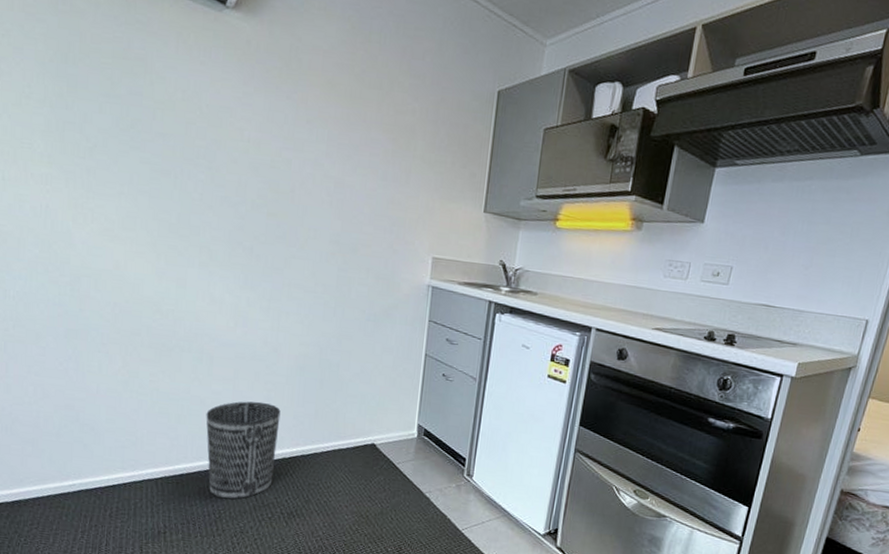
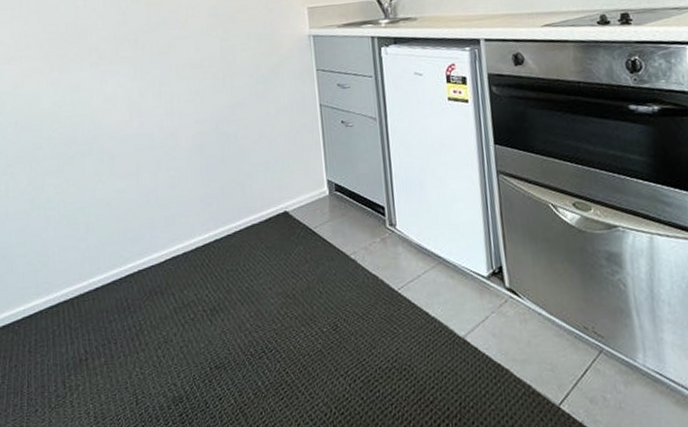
wastebasket: present [206,401,281,500] -> none [113,191,190,307]

